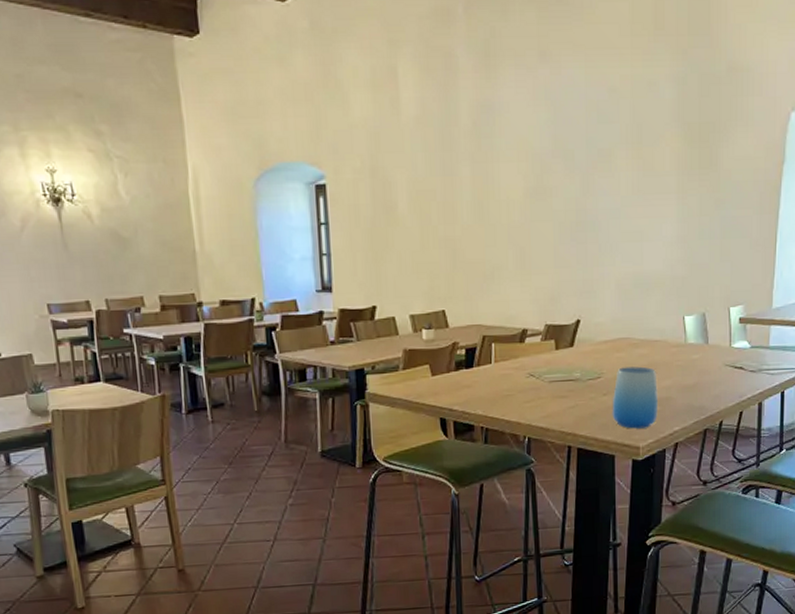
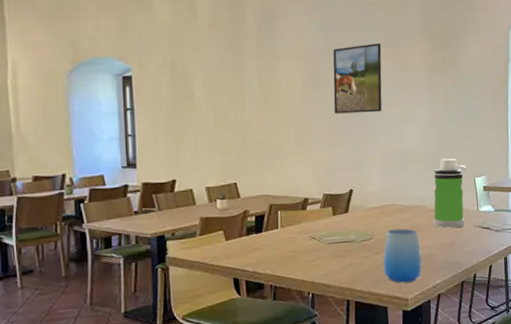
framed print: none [561,140,623,229] -> present [333,43,382,114]
water bottle: none [675,283,721,367] -> present [433,158,467,228]

